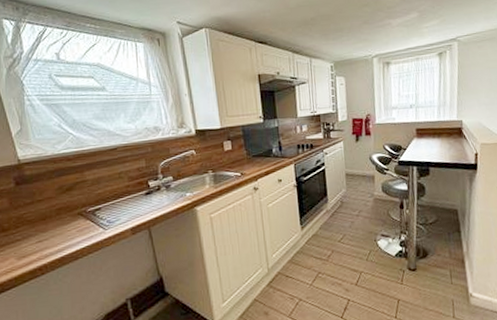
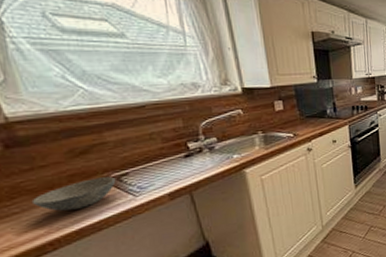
soup bowl: none [30,211,91,240] -> present [31,176,116,211]

